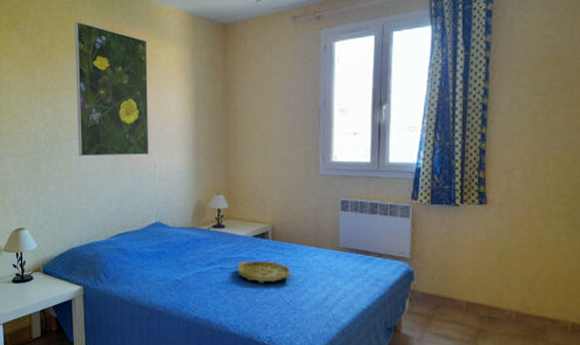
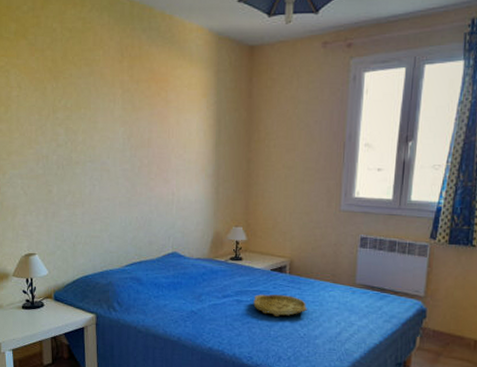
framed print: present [74,21,149,157] -> none [90,34,168,183]

